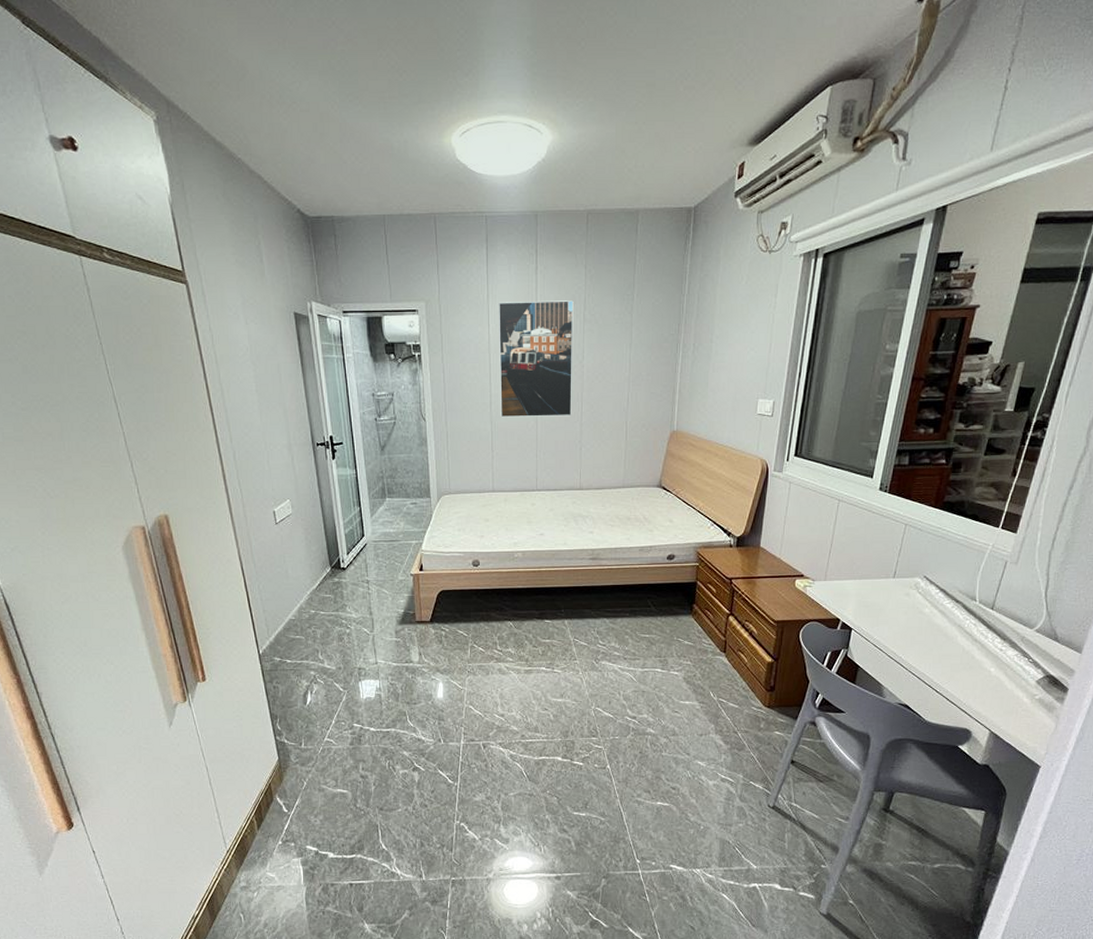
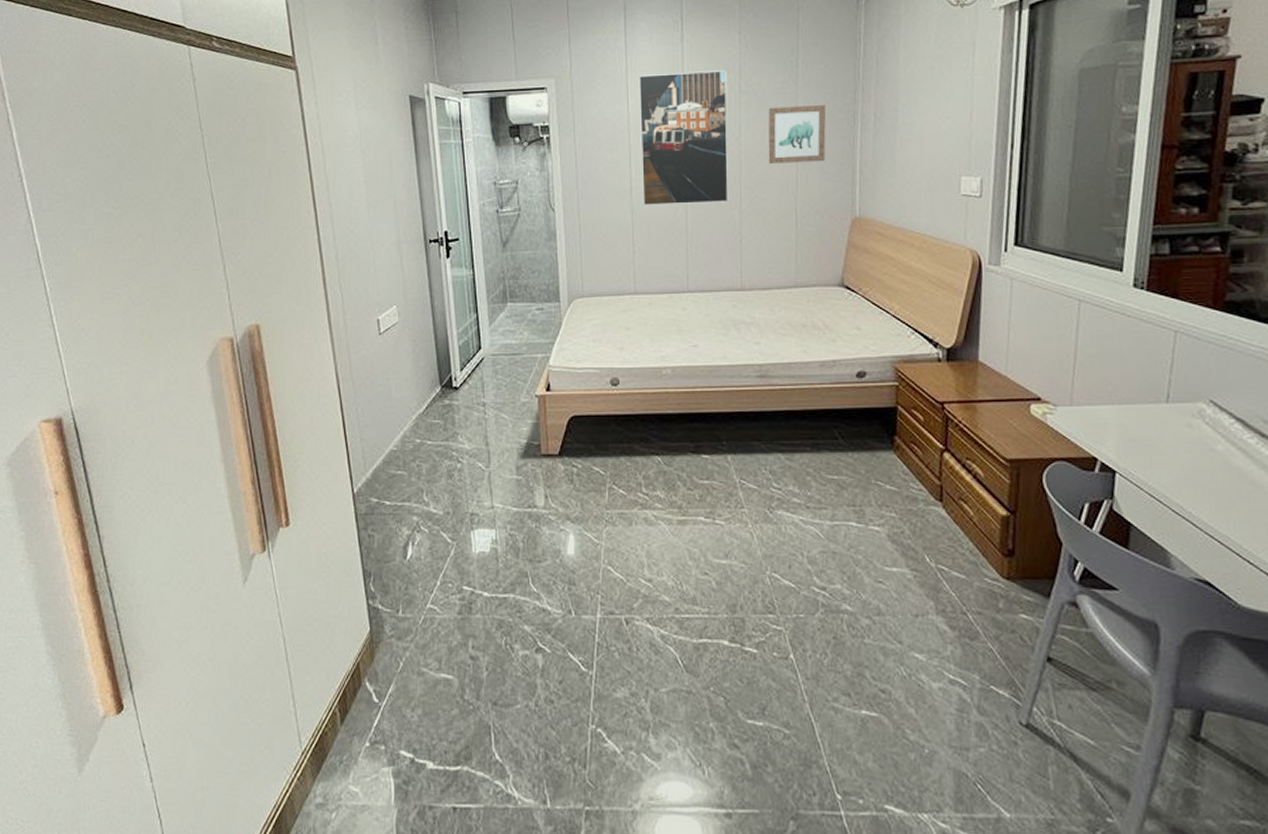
wall art: none [605,334,654,384] -> present [768,104,826,164]

